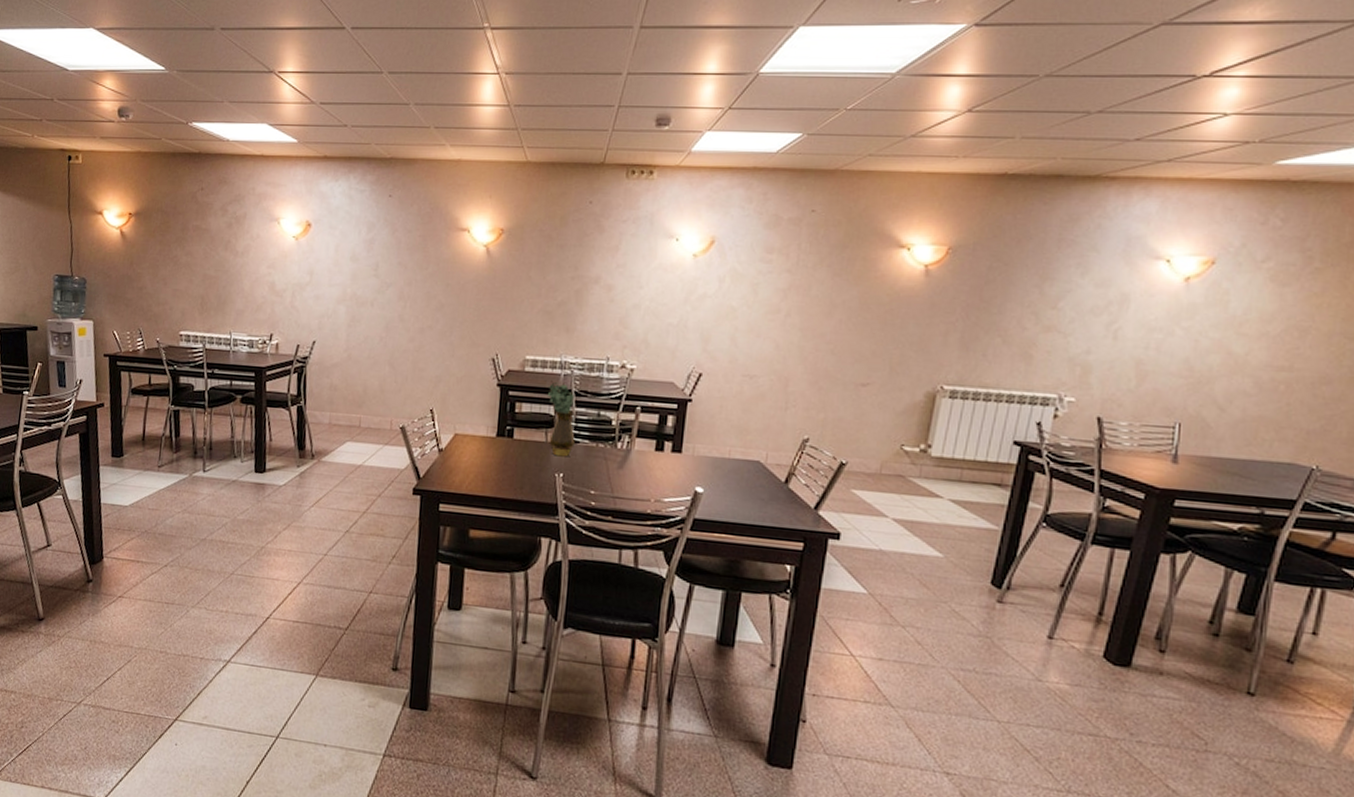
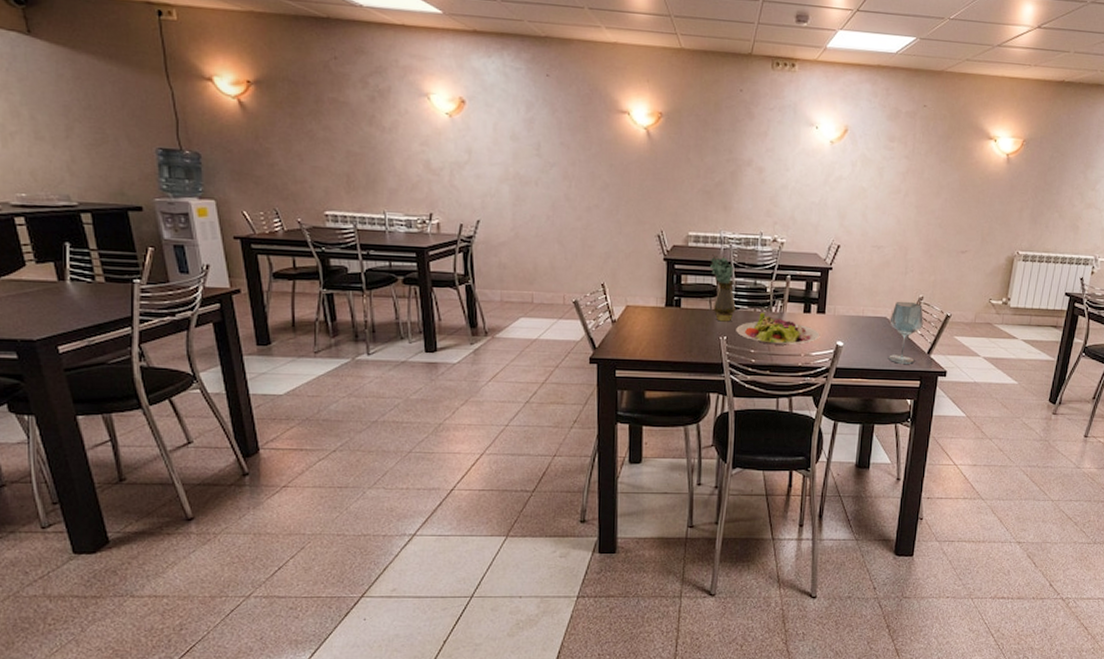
salad plate: none [574,448,674,488] -> present [736,313,819,345]
wine glass: none [762,442,809,521] -> present [889,301,924,364]

